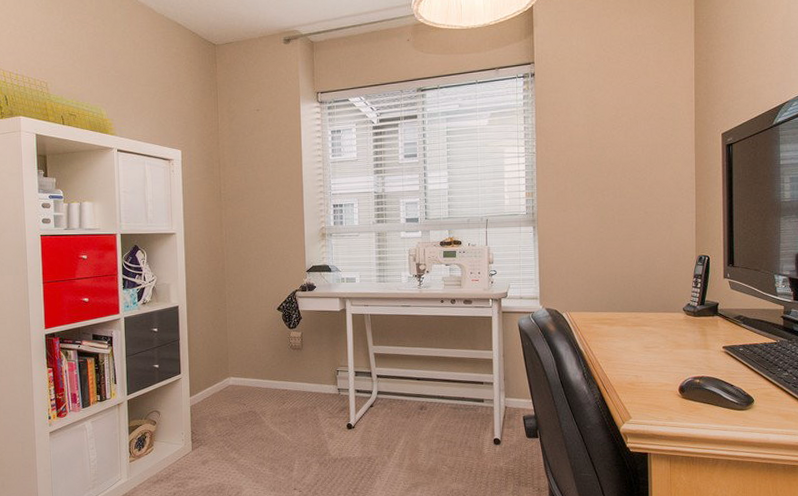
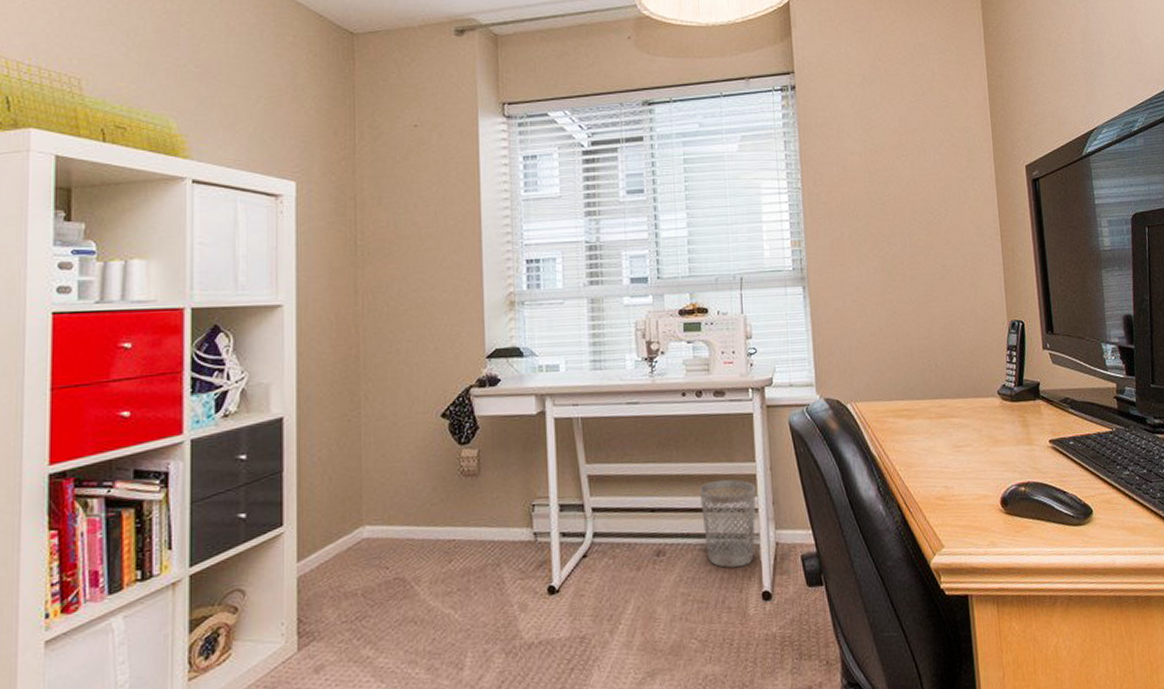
wastebasket: none [451,361,492,421] -> present [699,479,756,568]

